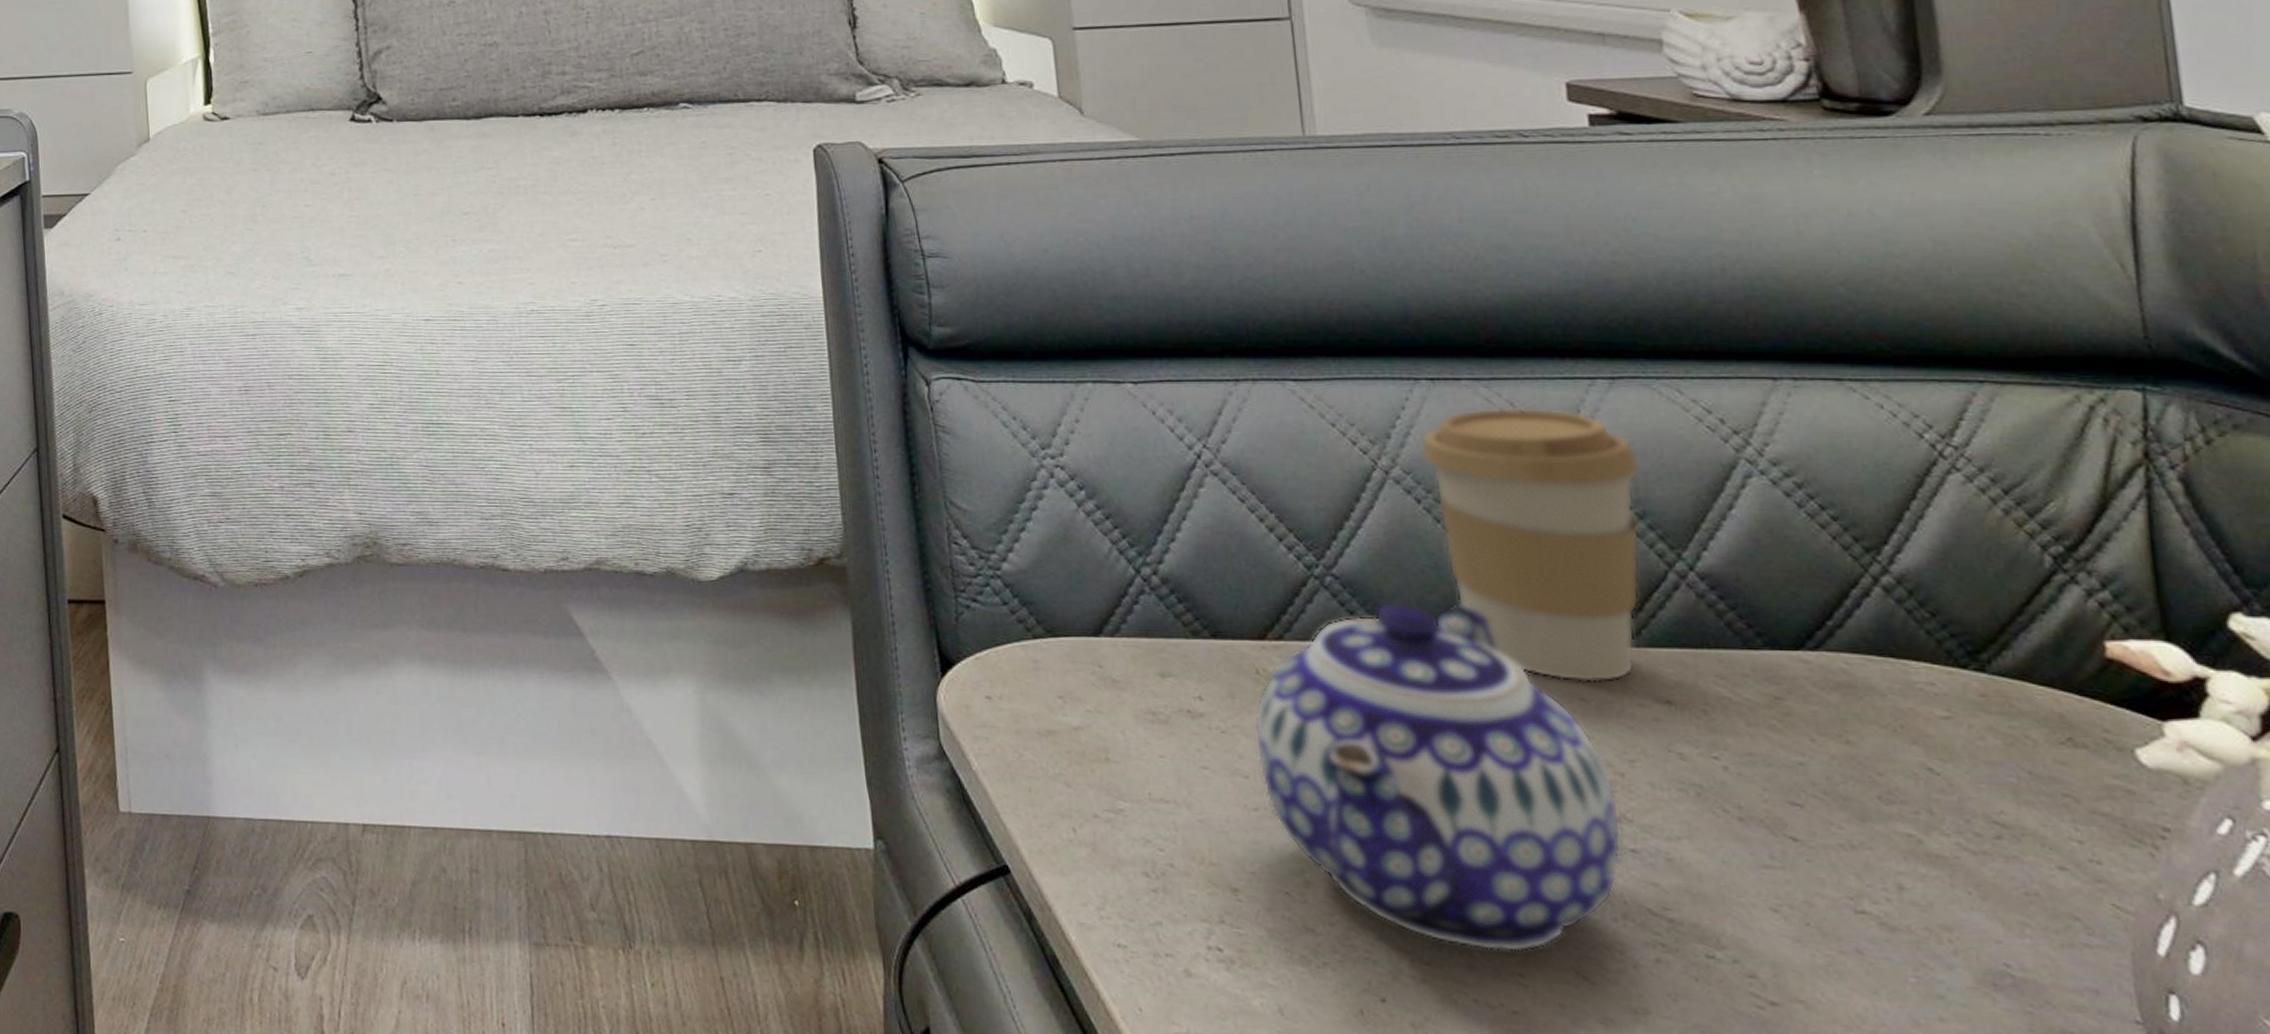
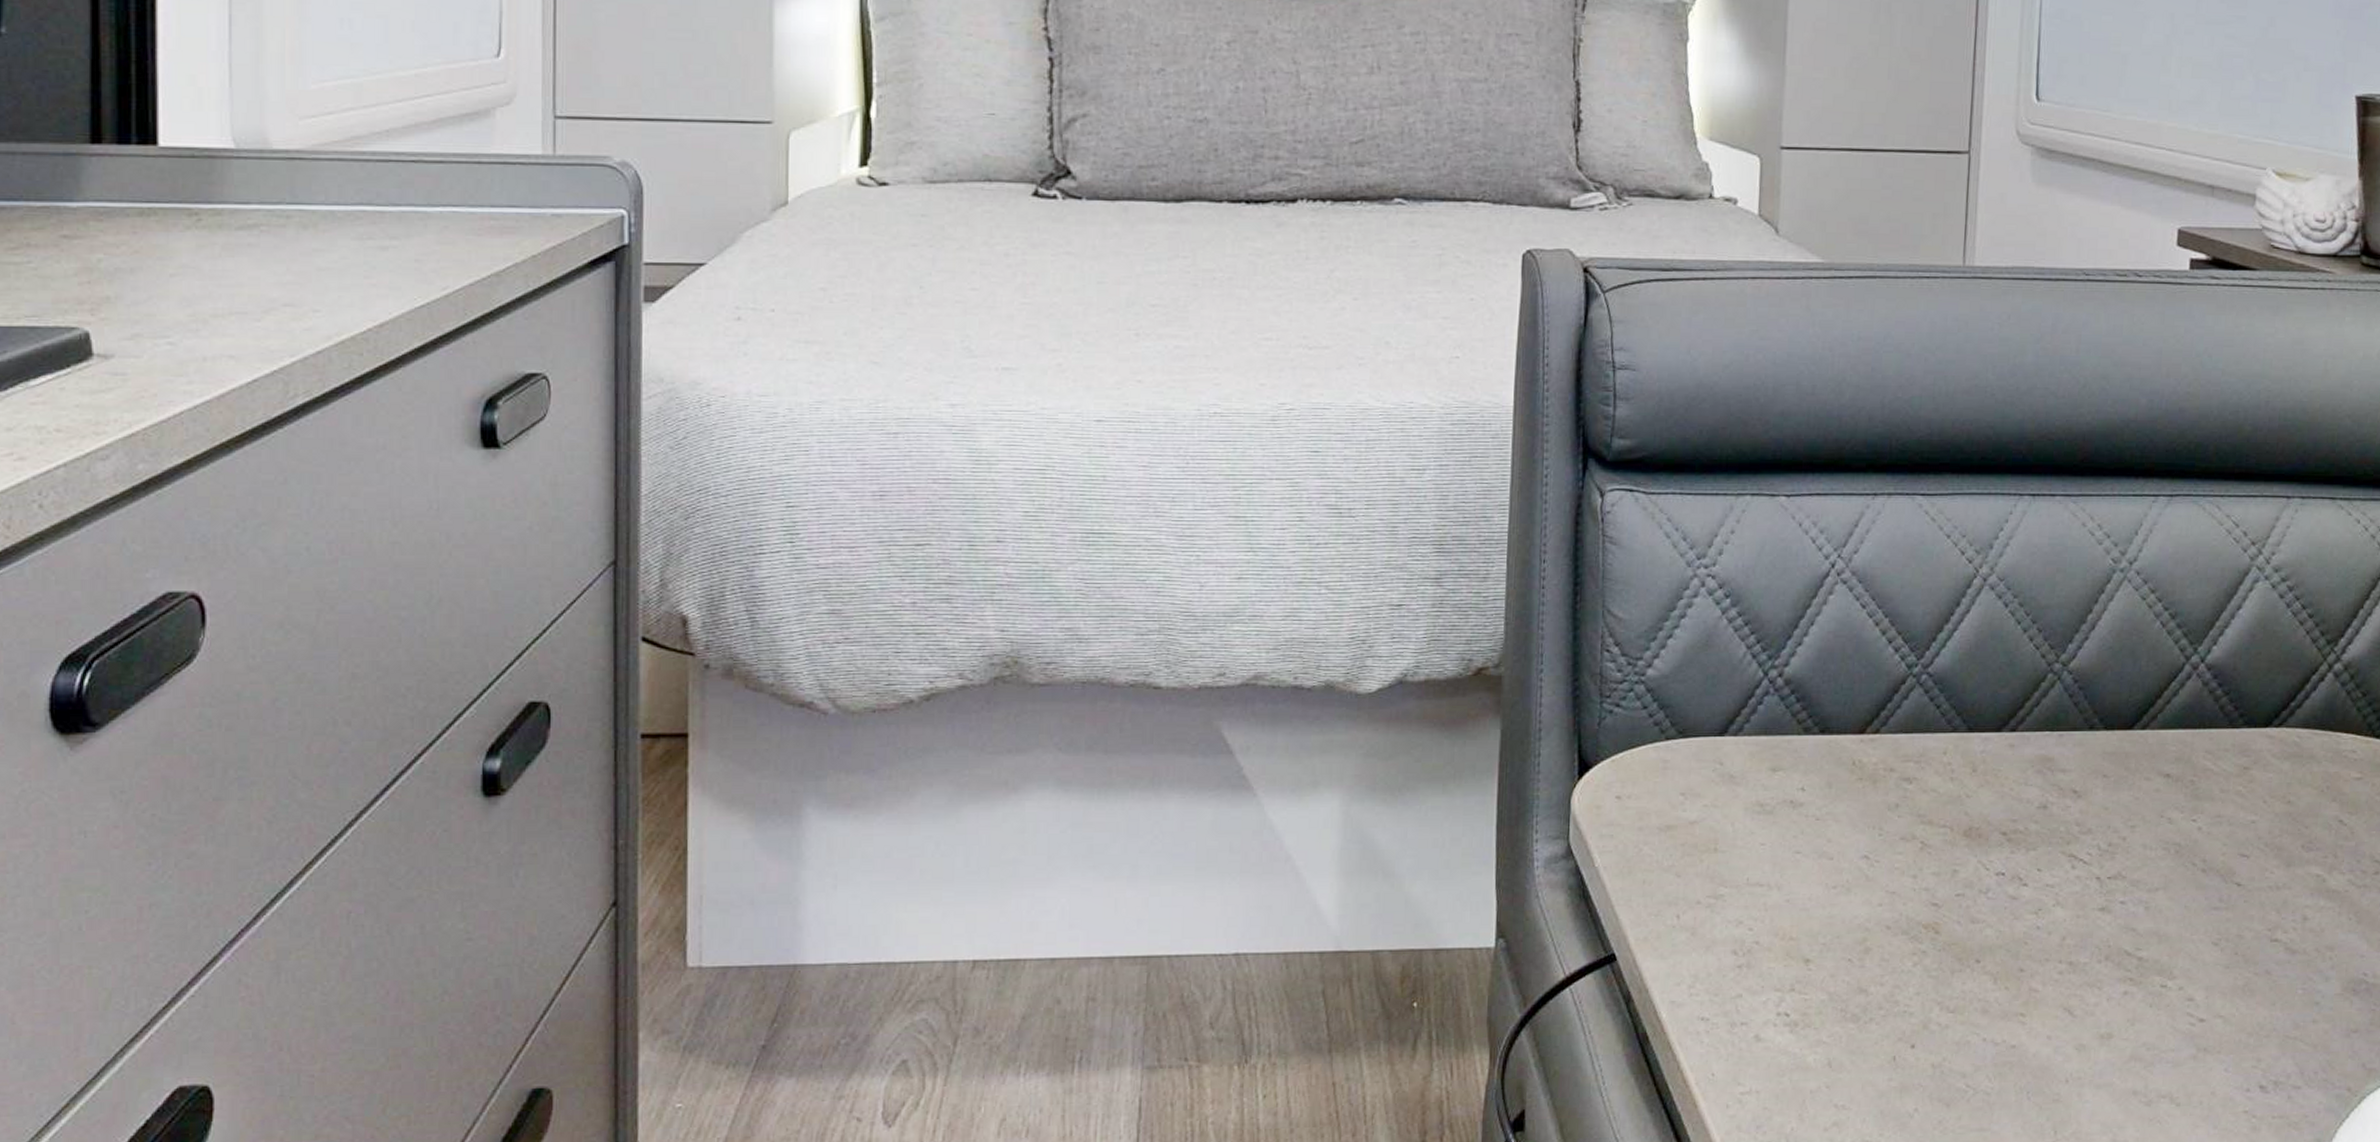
teapot: present [1254,600,1622,953] -> none [1842,694,2118,997]
coffee cup: present [1420,406,1641,682] -> none [2014,520,2180,761]

